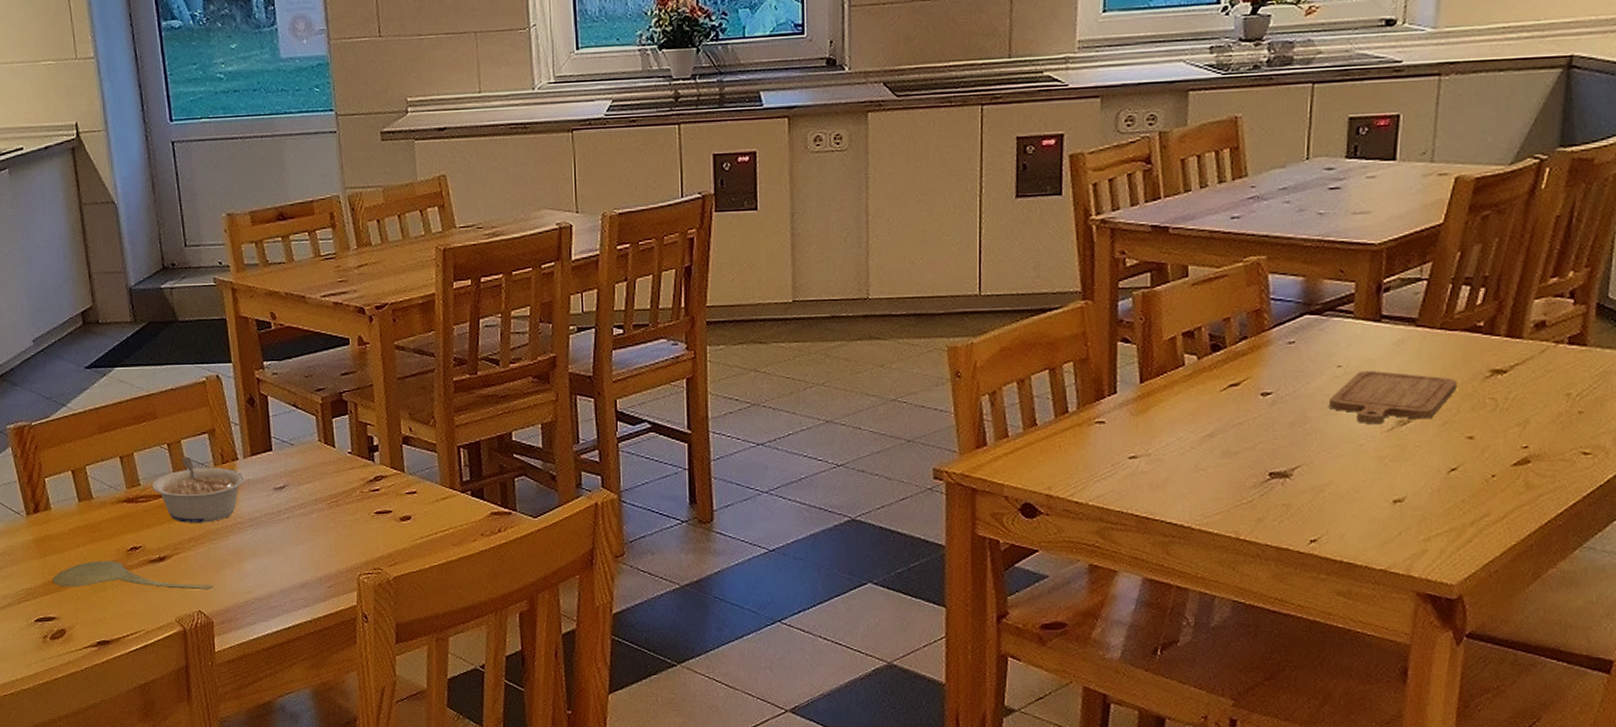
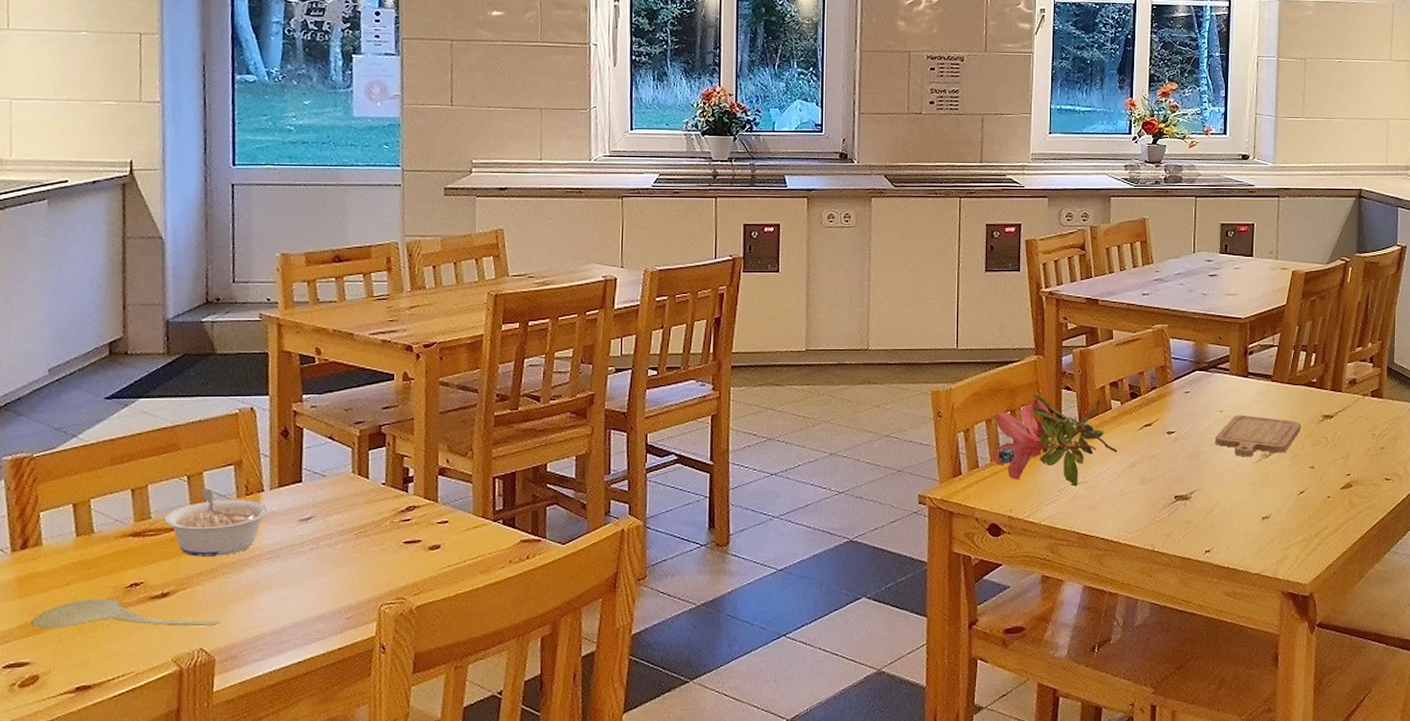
flower: none [1026,349,1192,460] -> present [993,395,1118,487]

